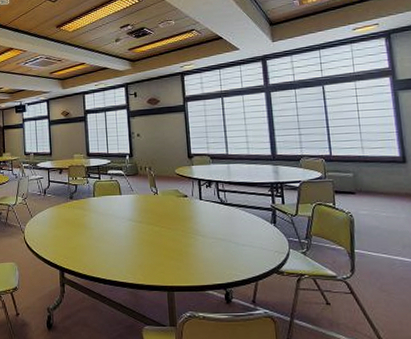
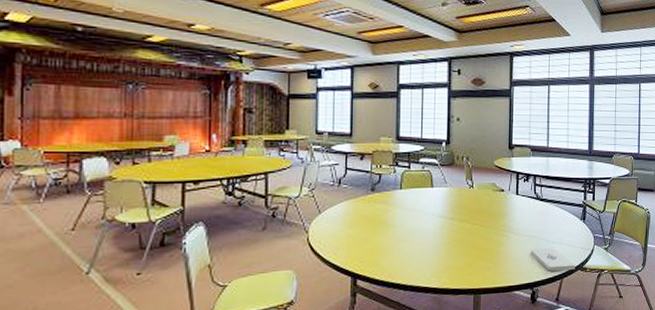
notepad: none [220,250,270,273] -> present [531,248,575,271]

